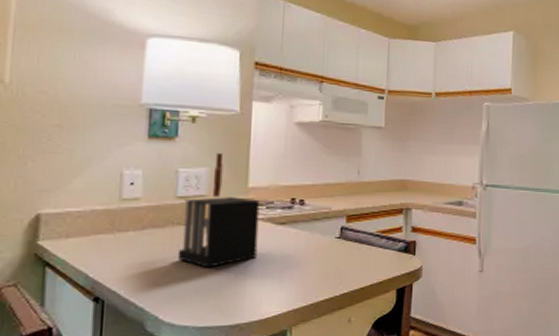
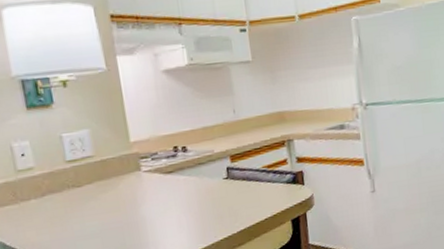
knife block: present [177,153,260,268] -> none [74,113,153,224]

